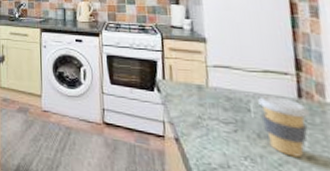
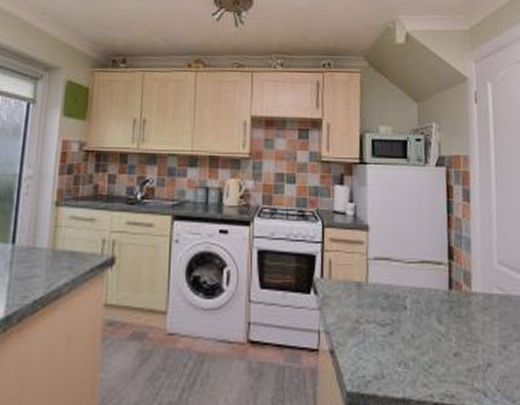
coffee cup: present [258,95,310,158] -> none [414,289,458,355]

